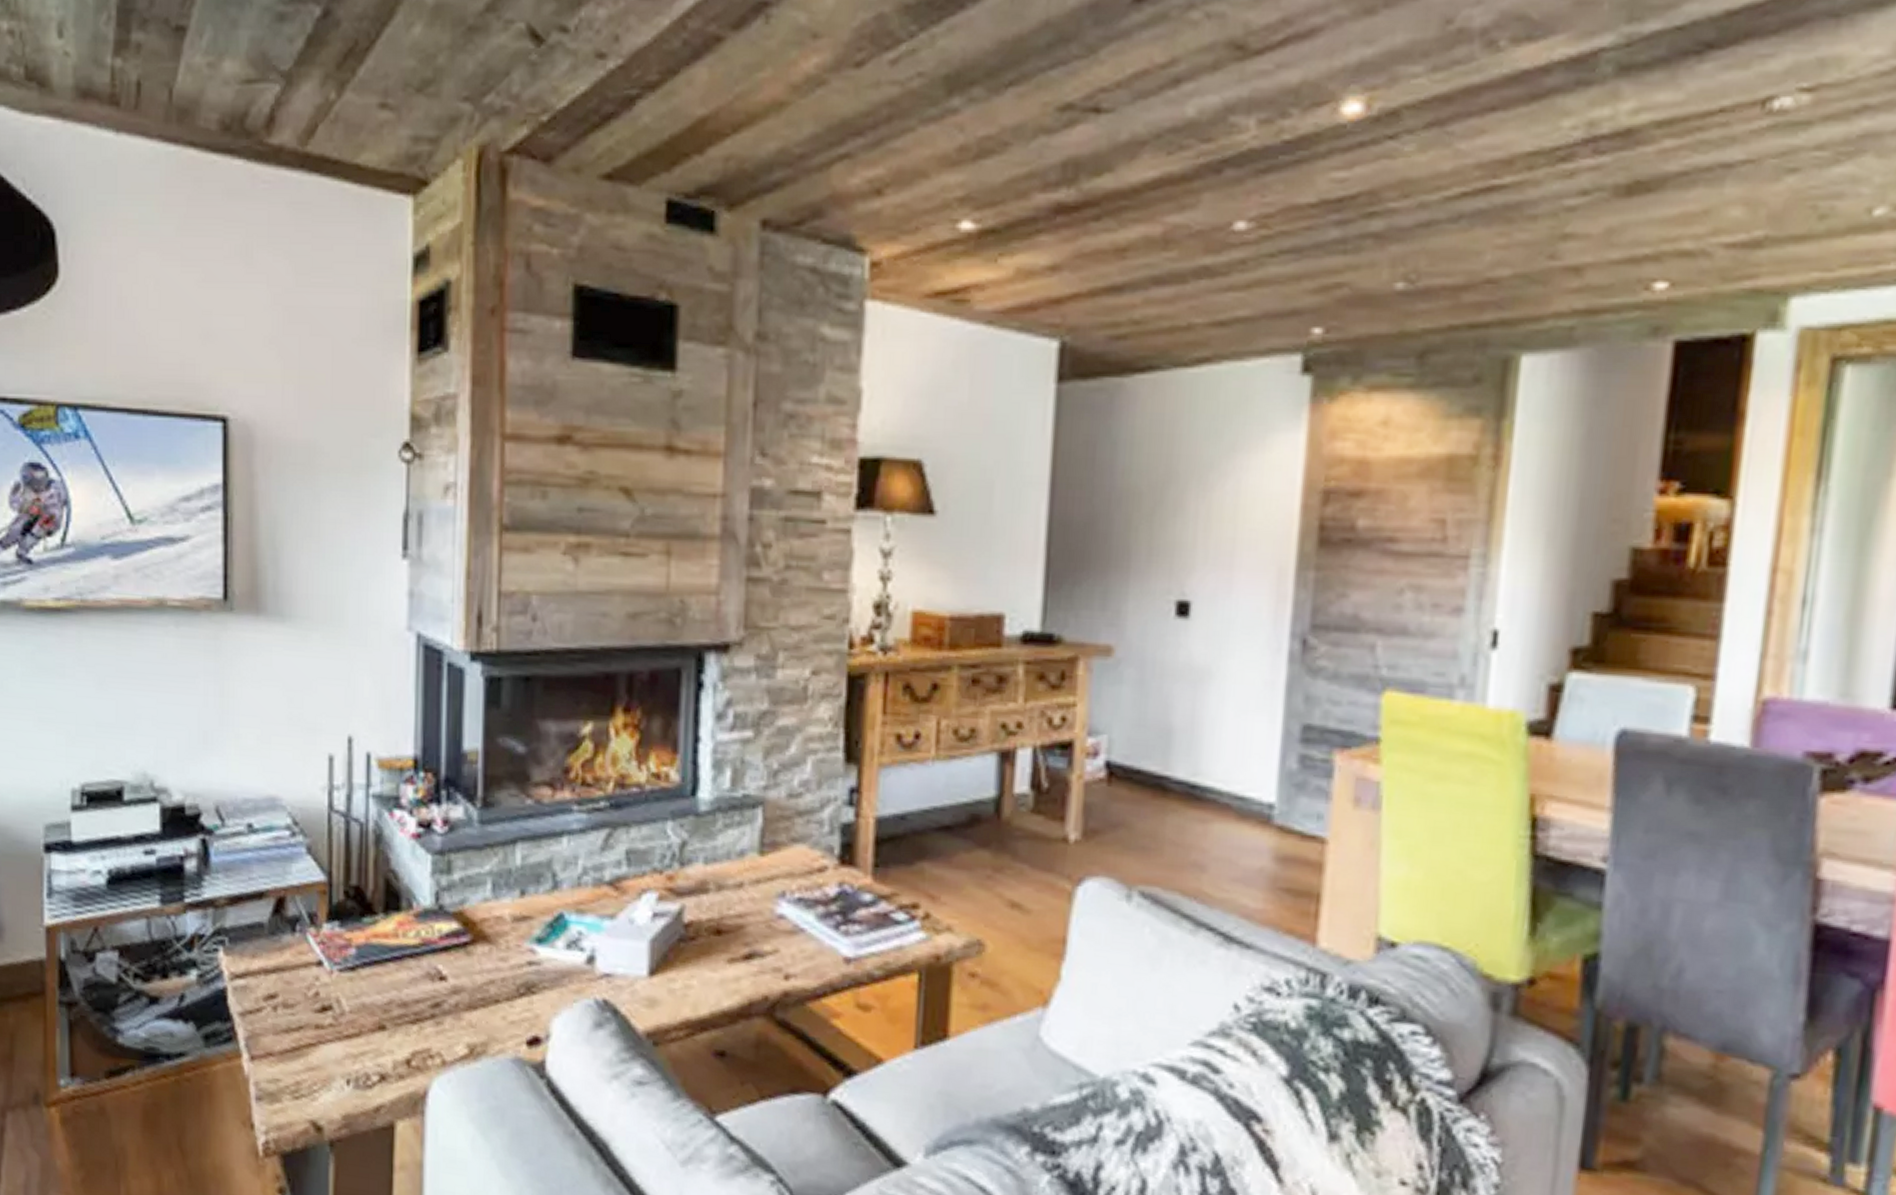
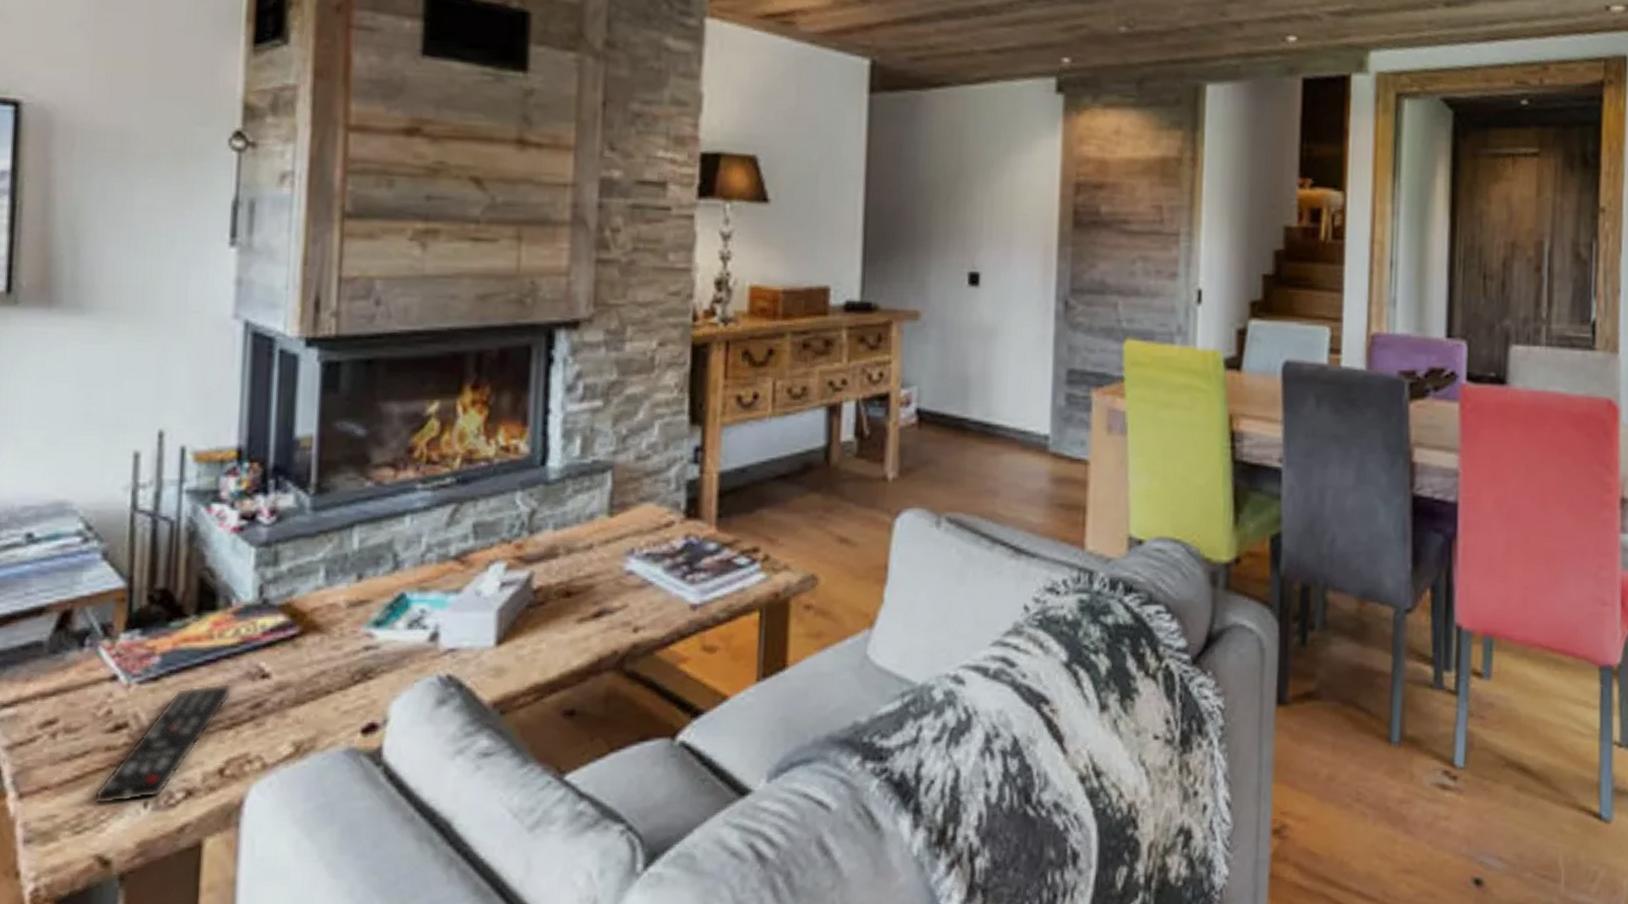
remote control: none [307,979,416,1078] -> present [93,684,233,805]

